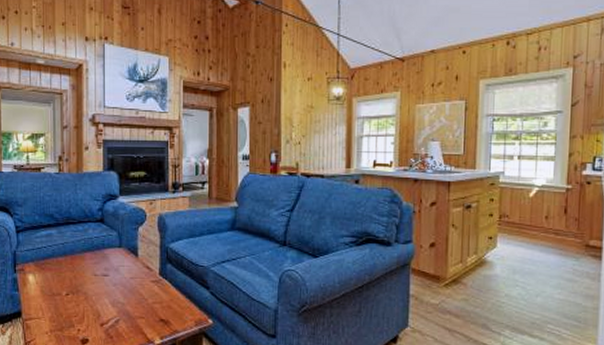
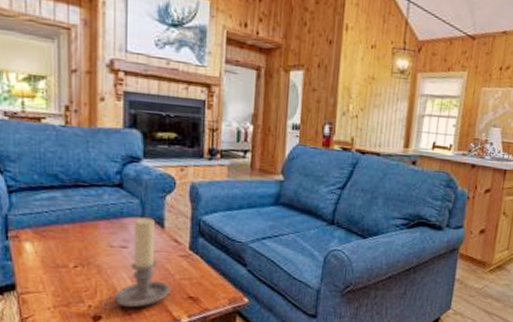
candle holder: none [90,248,145,333] -> present [103,217,171,310]

